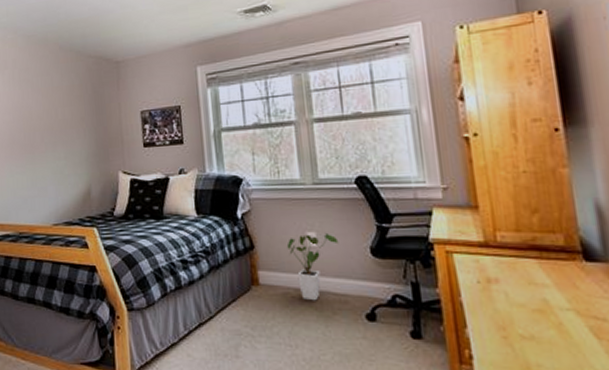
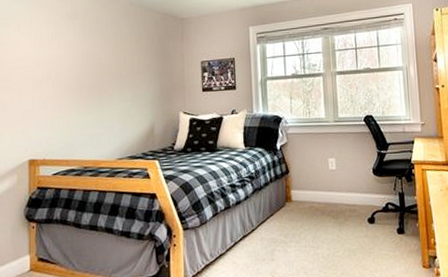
house plant: present [286,232,339,301] -> none [313,158,351,211]

